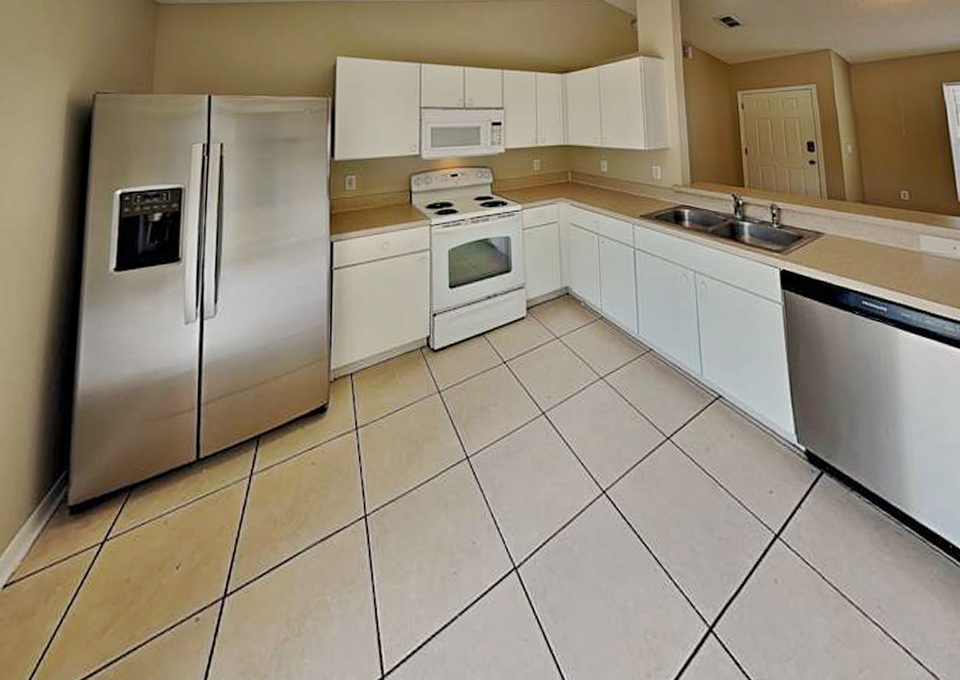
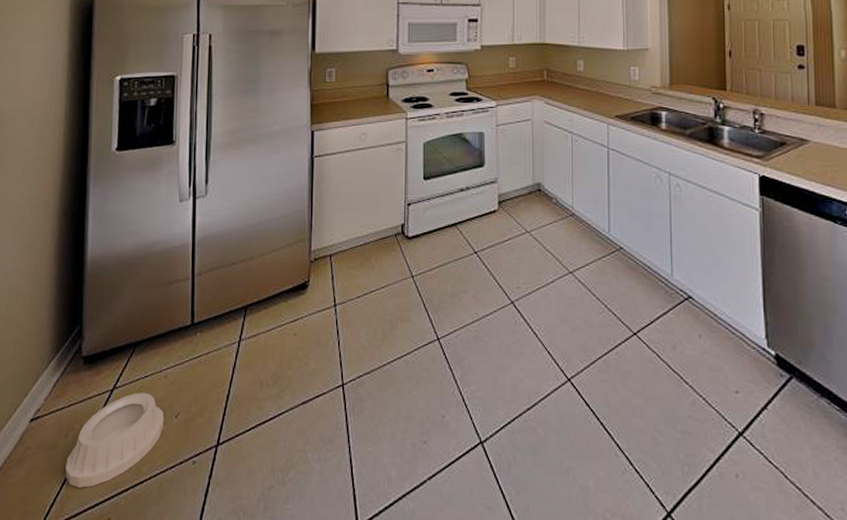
pet bowl: none [43,543,164,663] -> present [65,392,165,488]

